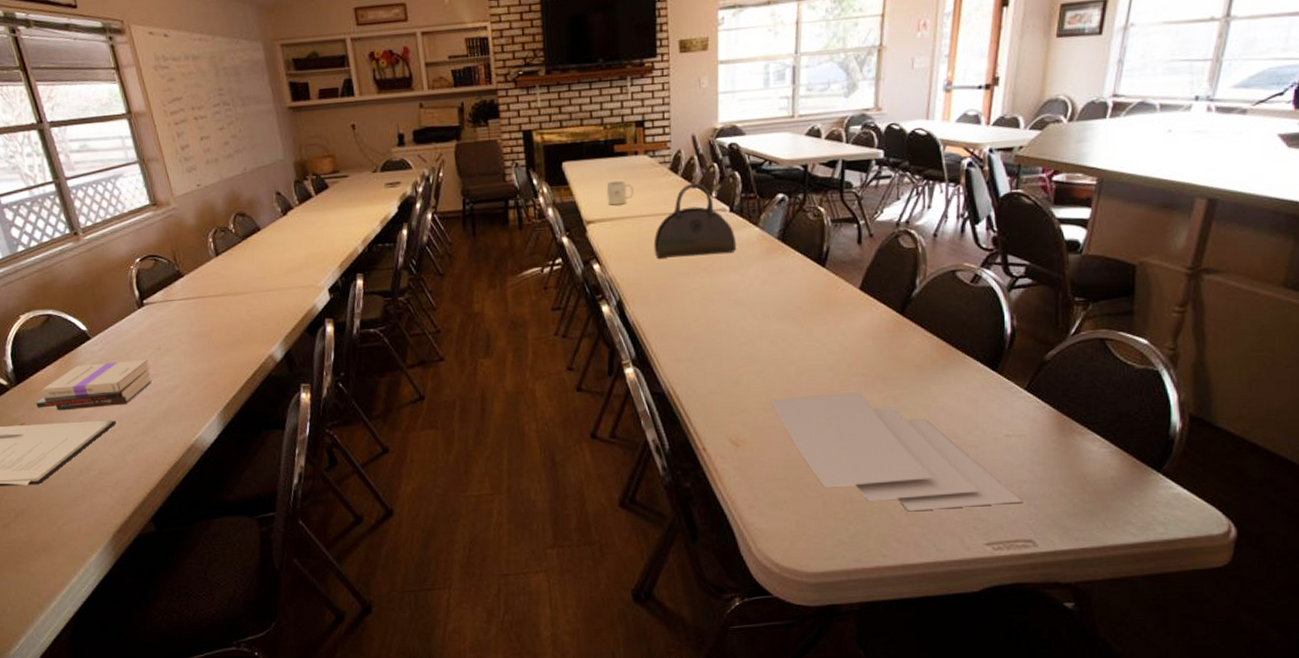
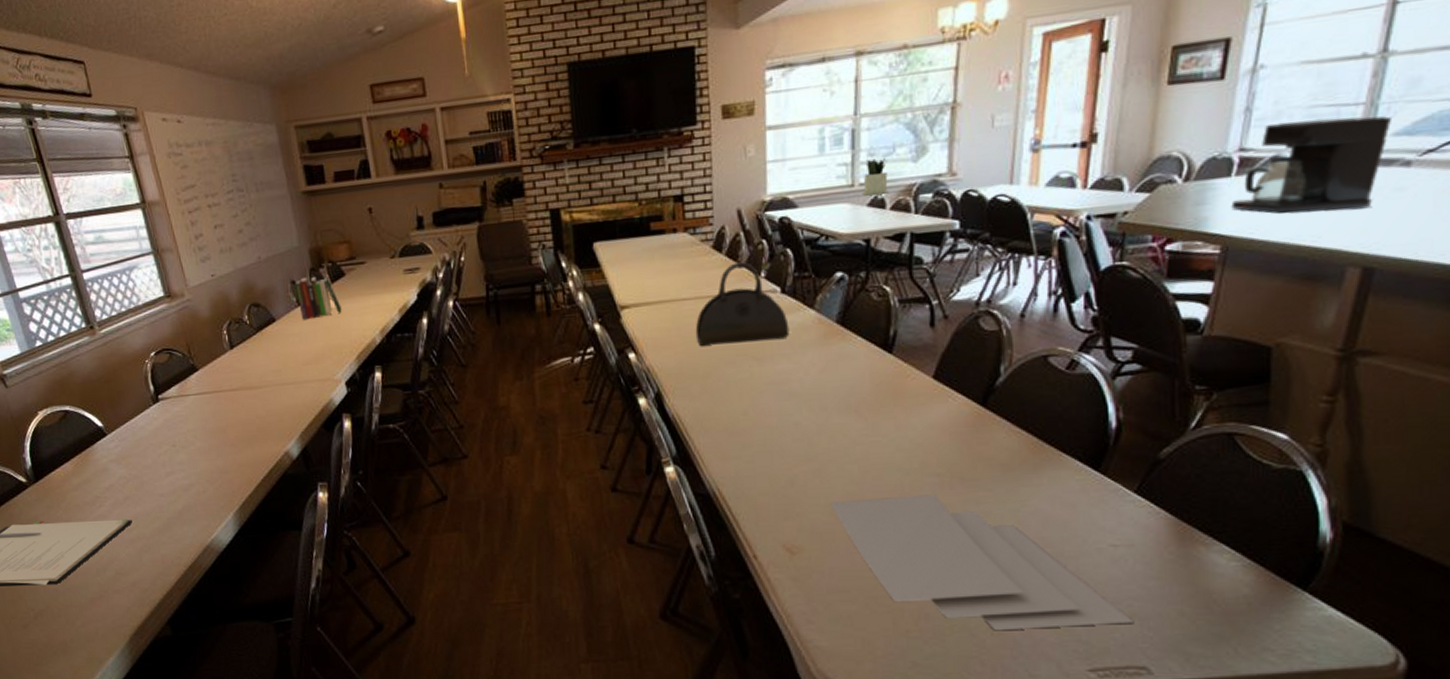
books: present [36,359,152,411] -> none [54,456,167,510]
books: none [279,188,325,230] -> present [294,276,342,320]
mug: present [606,180,634,206] -> none [642,261,673,289]
planter: none [801,92,824,127] -> present [862,157,889,197]
coffee maker: none [1106,71,1233,151] -> present [1231,116,1393,213]

